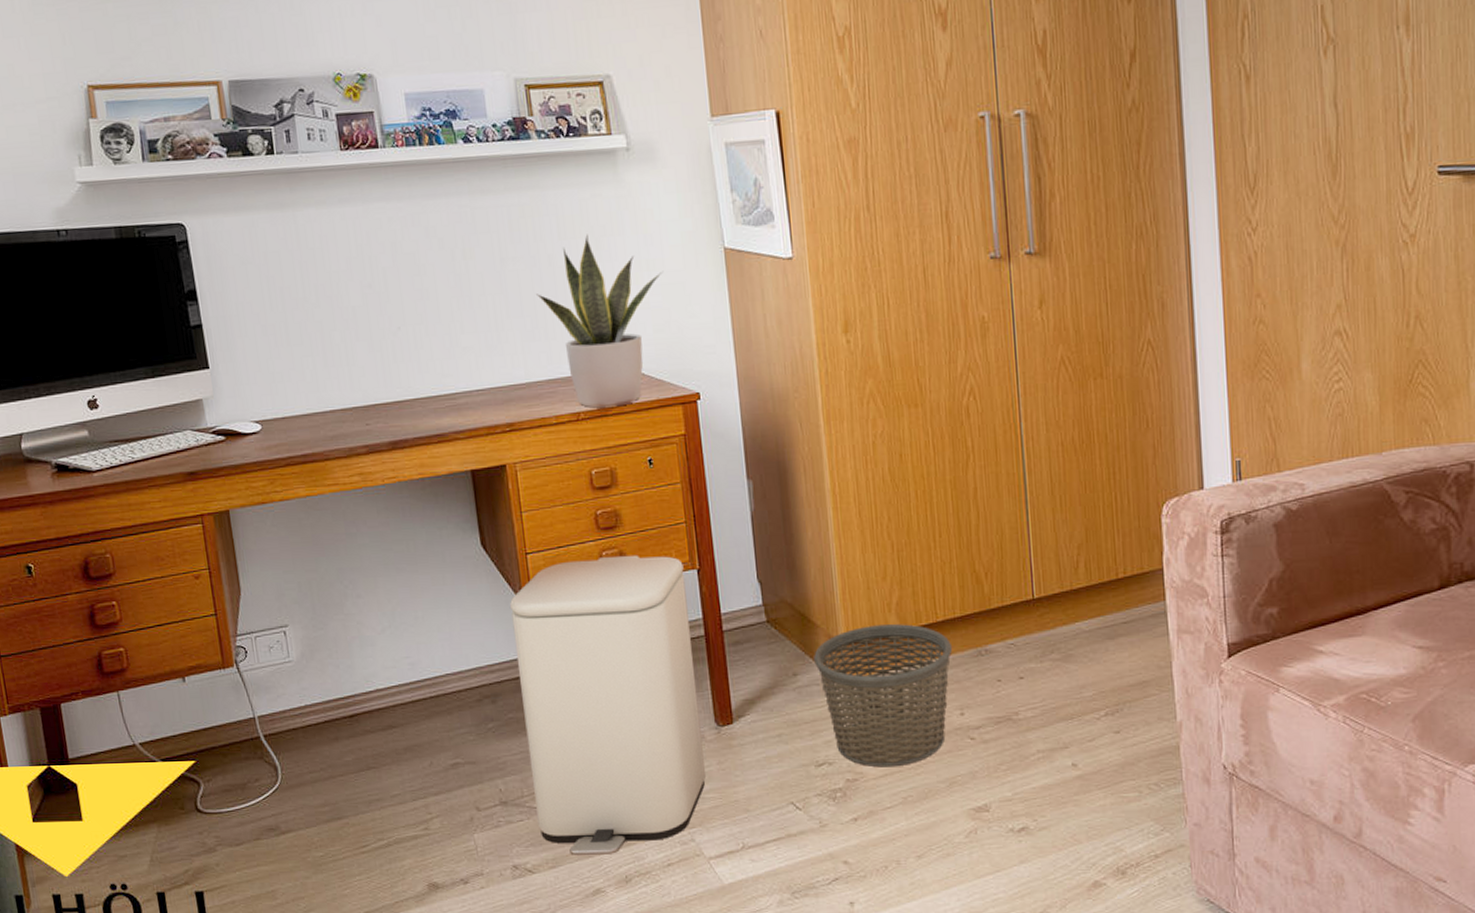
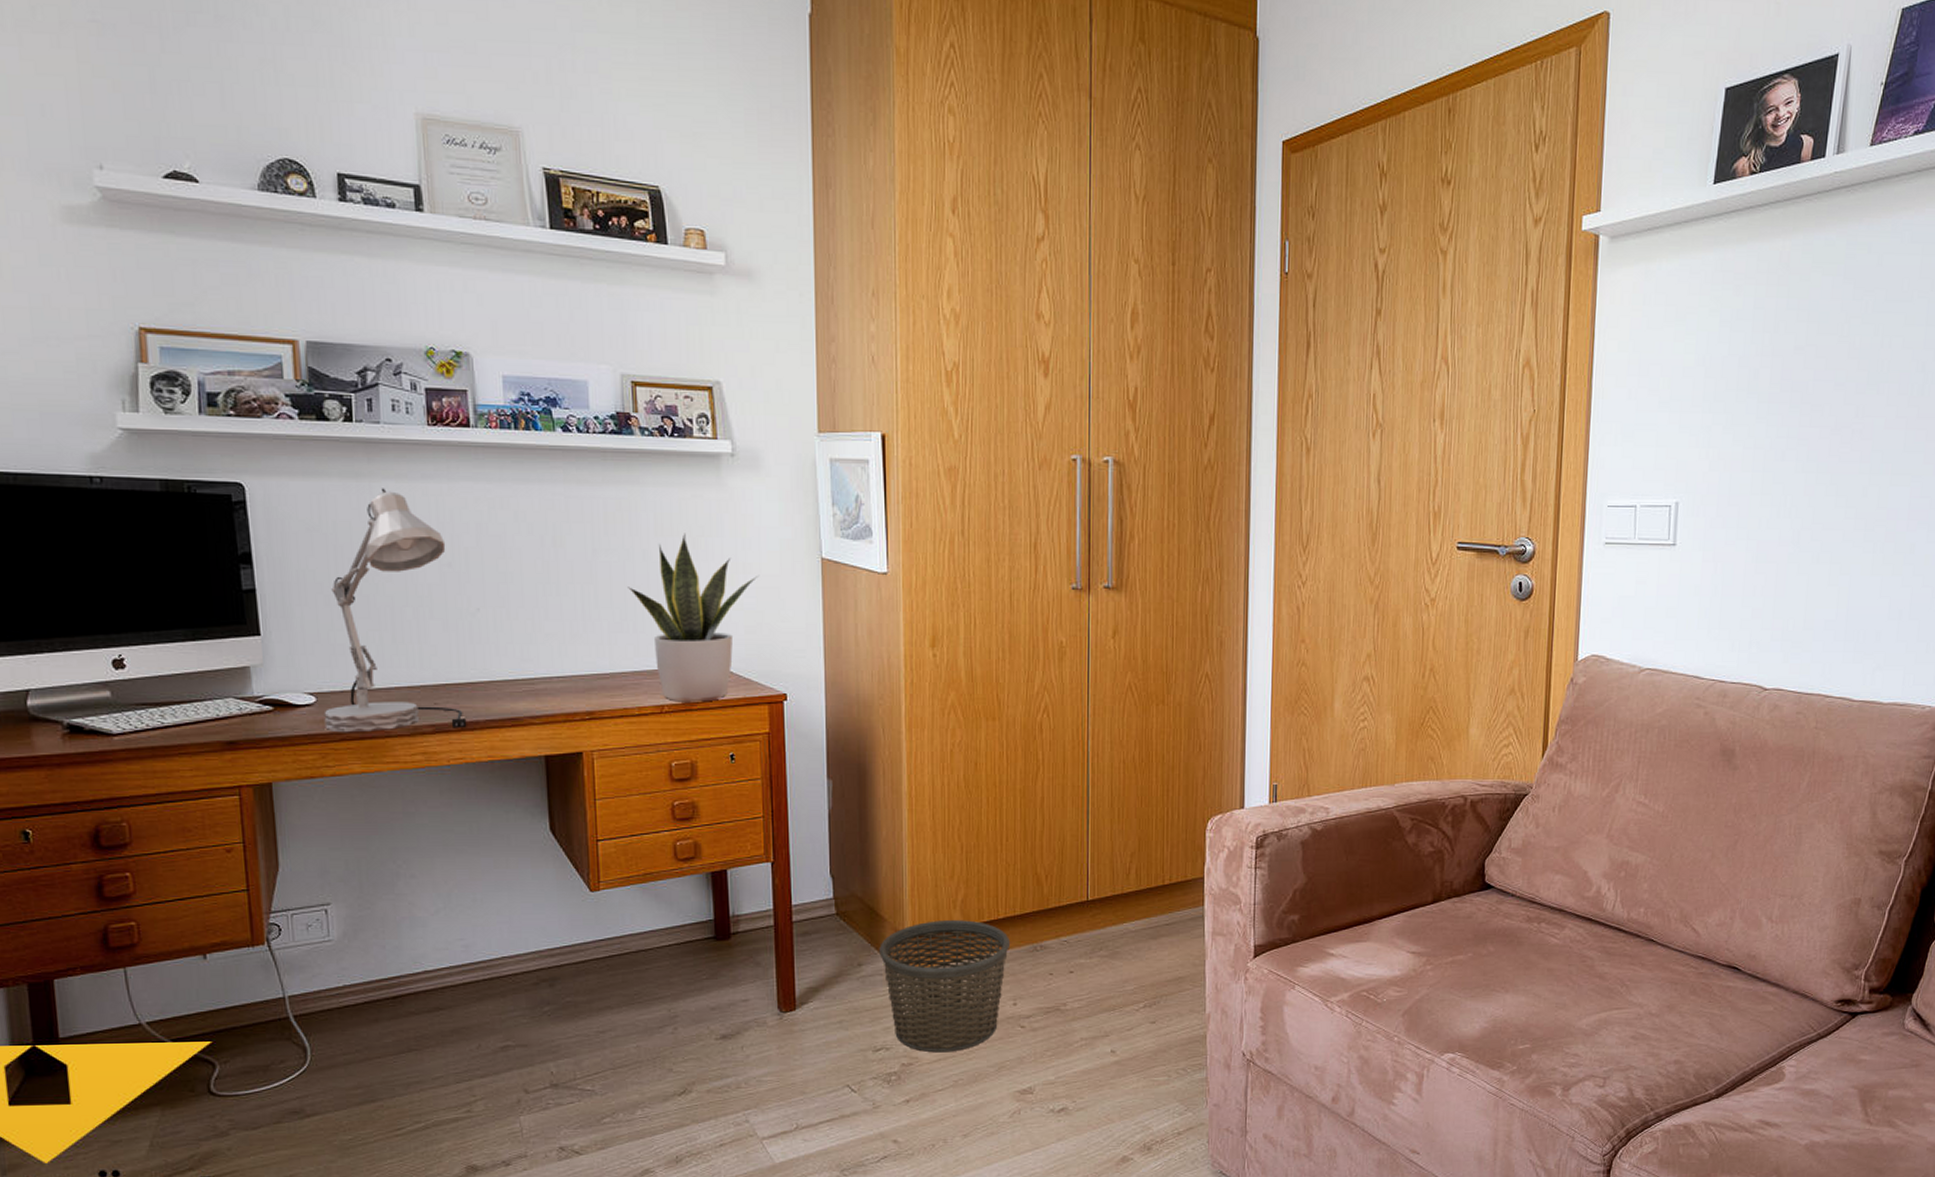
desk lamp: none [267,216,397,459] -> present [324,488,467,733]
pedal bin: present [510,554,706,856] -> none [577,846,764,1138]

